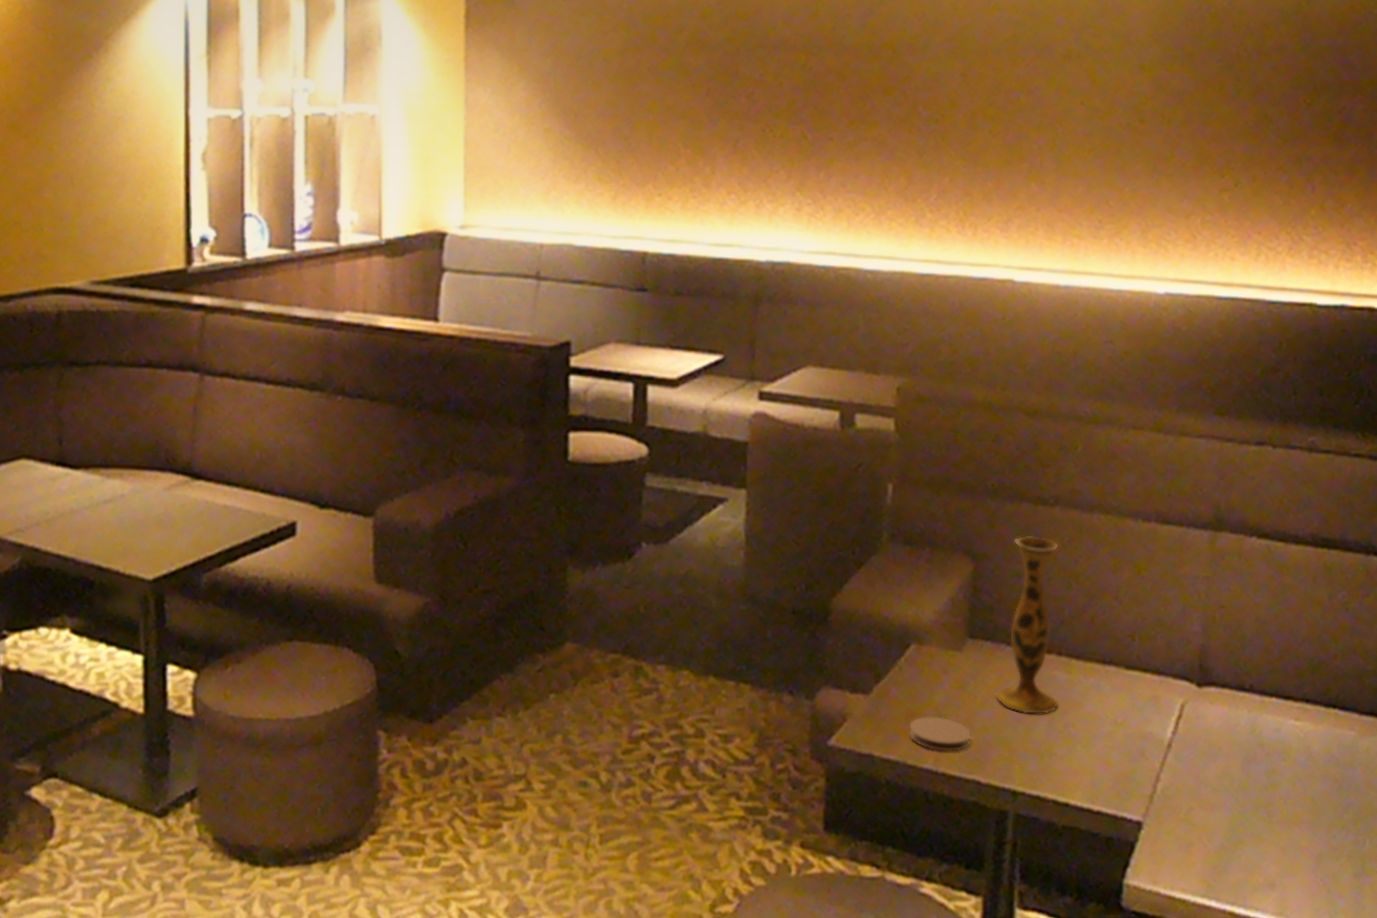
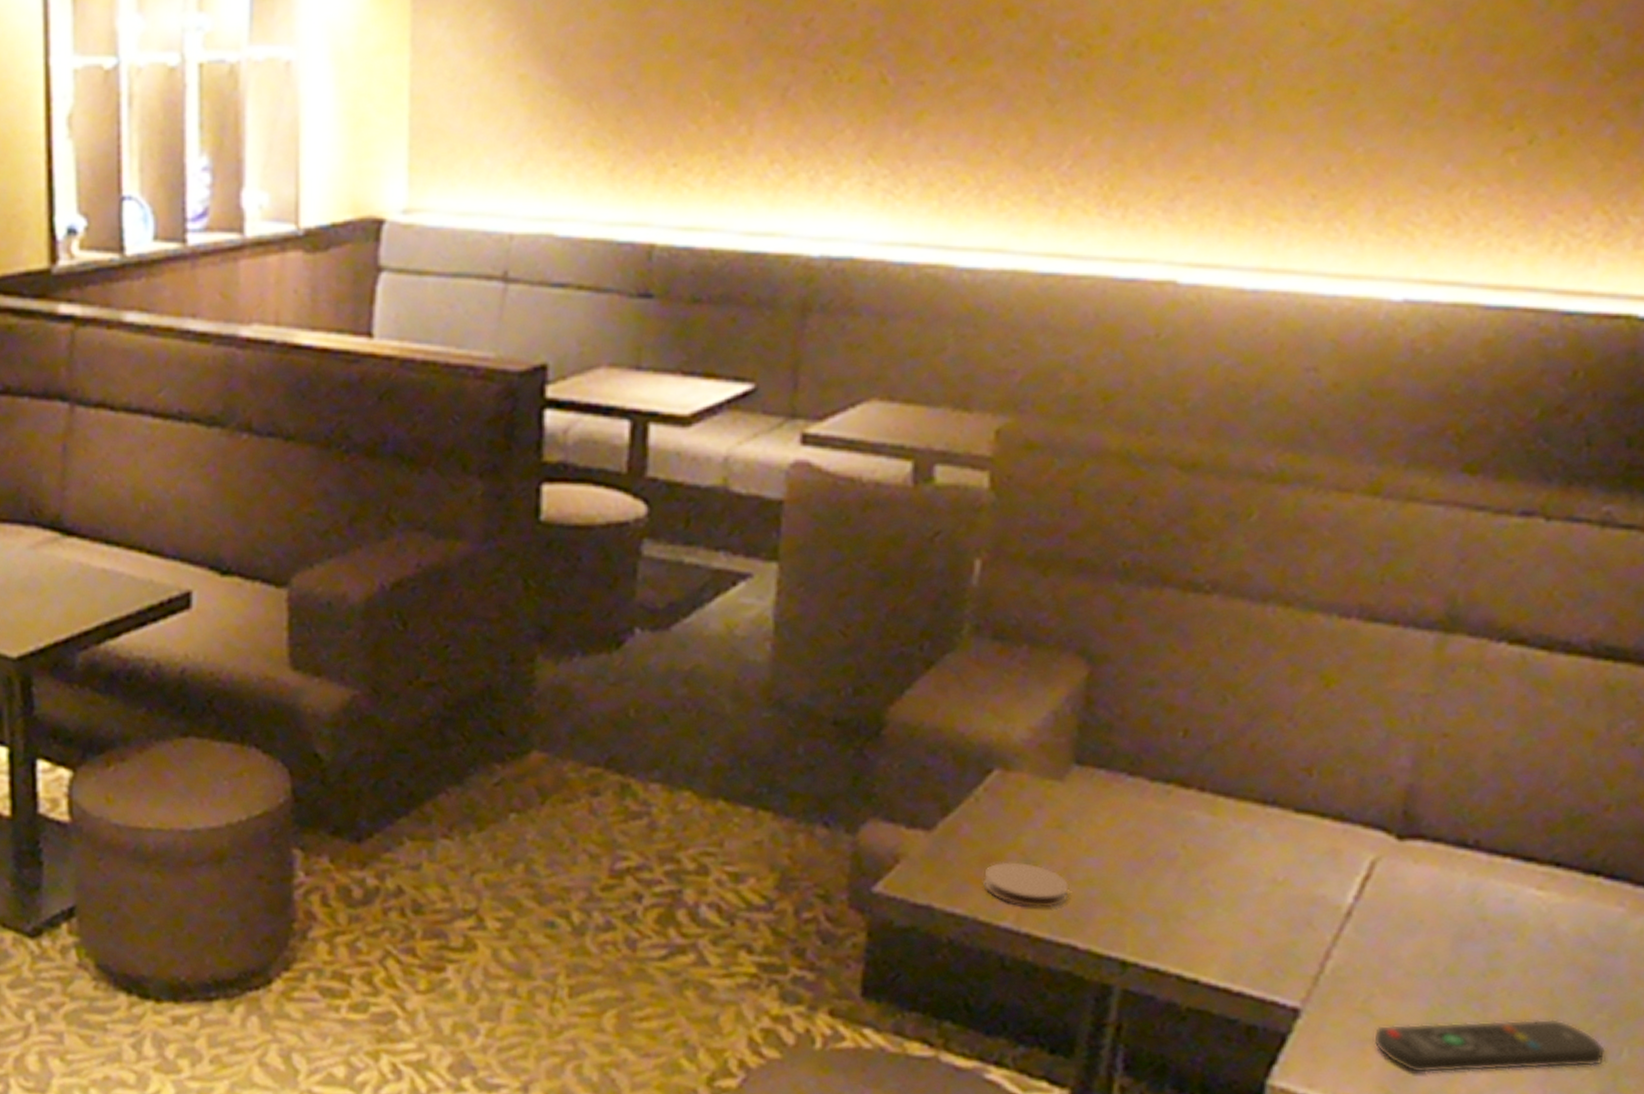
vase: present [995,535,1059,715] -> none [1106,632,1211,867]
remote control: none [1195,820,1355,868] -> present [1372,1018,1606,1074]

